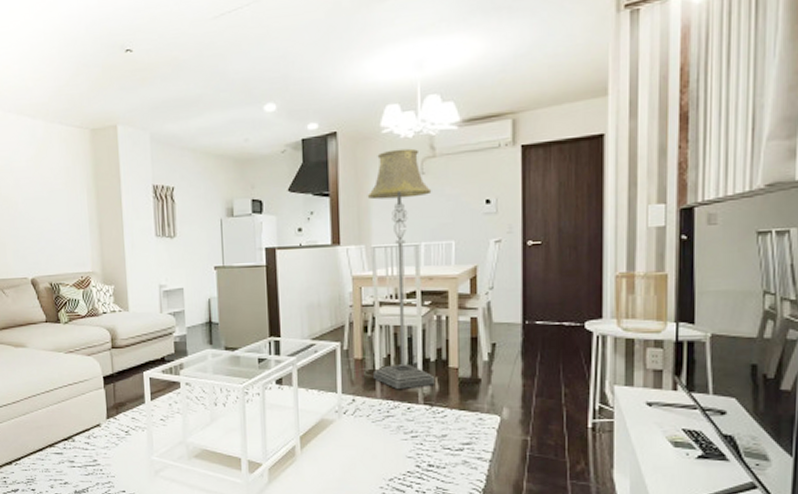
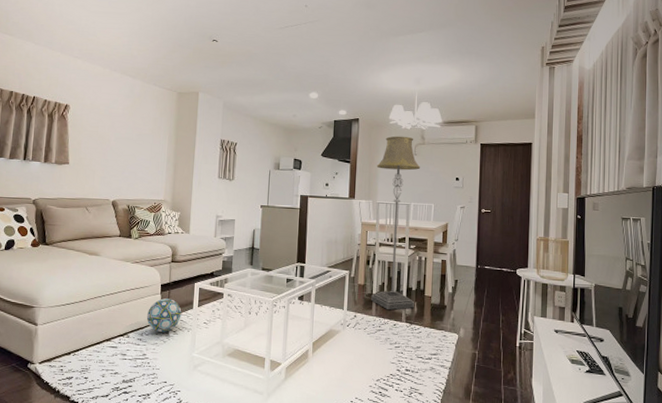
ball: none [91,393,133,434] -> present [146,298,182,333]

